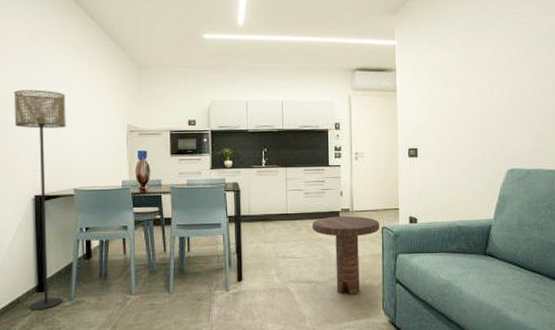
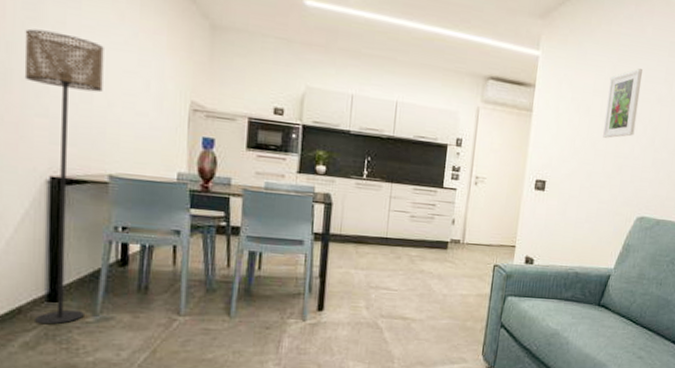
side table: present [313,215,380,295] -> none [415,246,492,337]
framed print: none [461,40,492,104] -> present [603,68,642,138]

